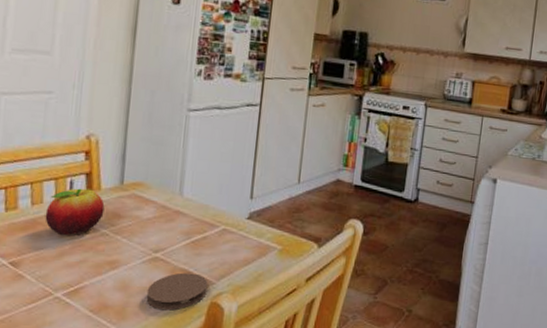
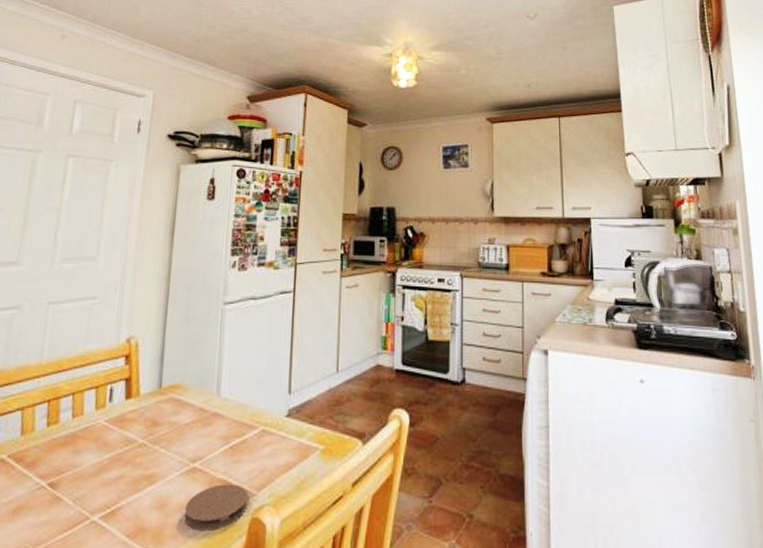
fruit: present [45,188,105,235] -> none [84,395,143,448]

